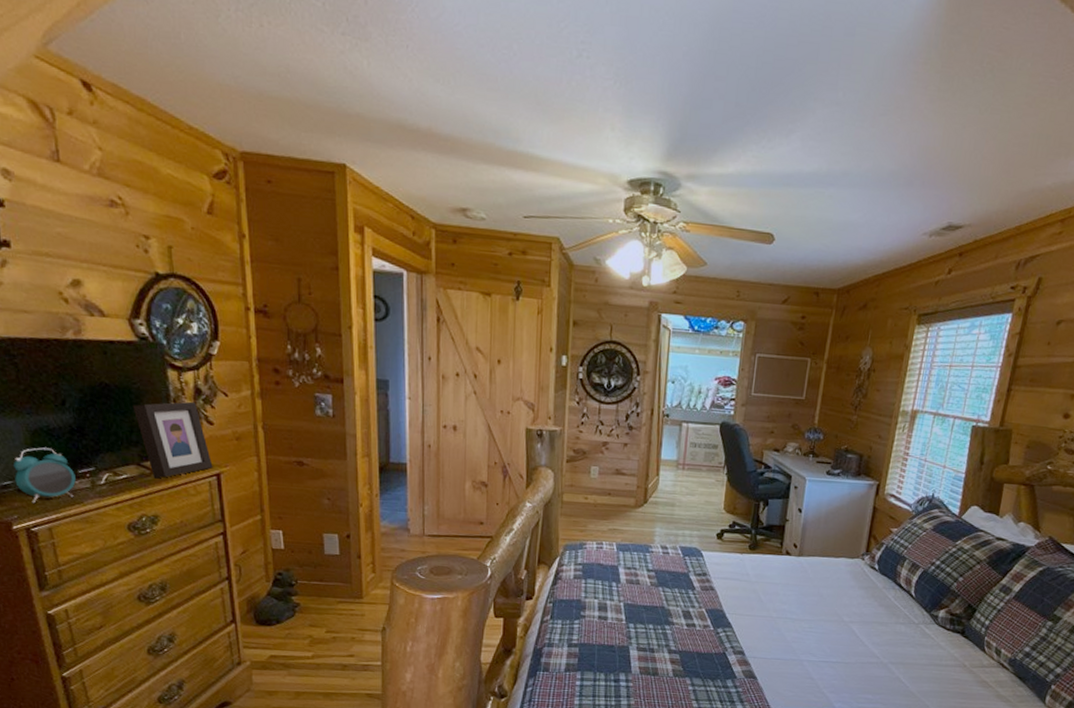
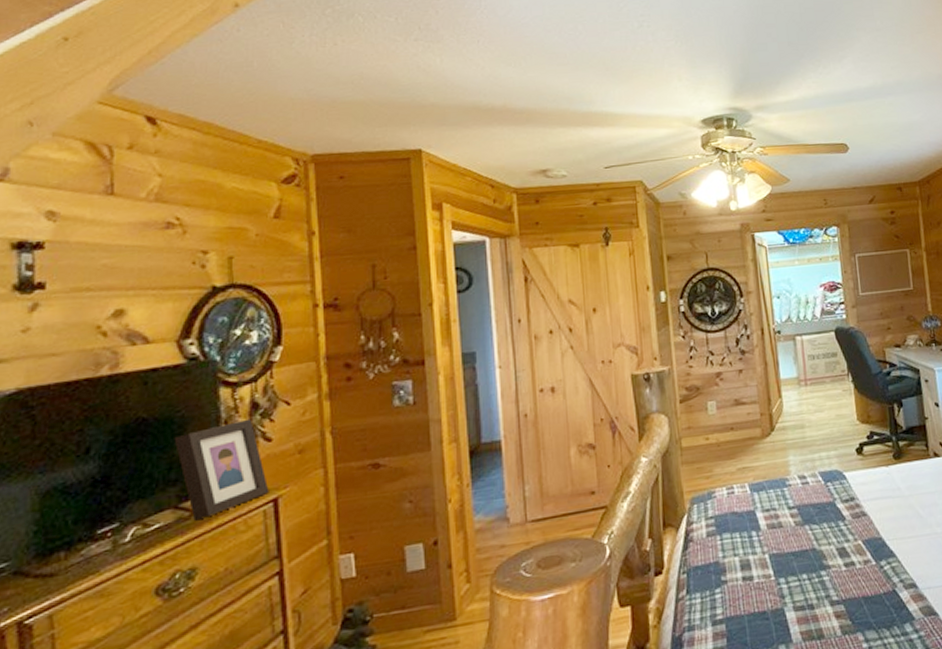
alarm clock: present [14,447,76,504] -> none [11,510,93,587]

